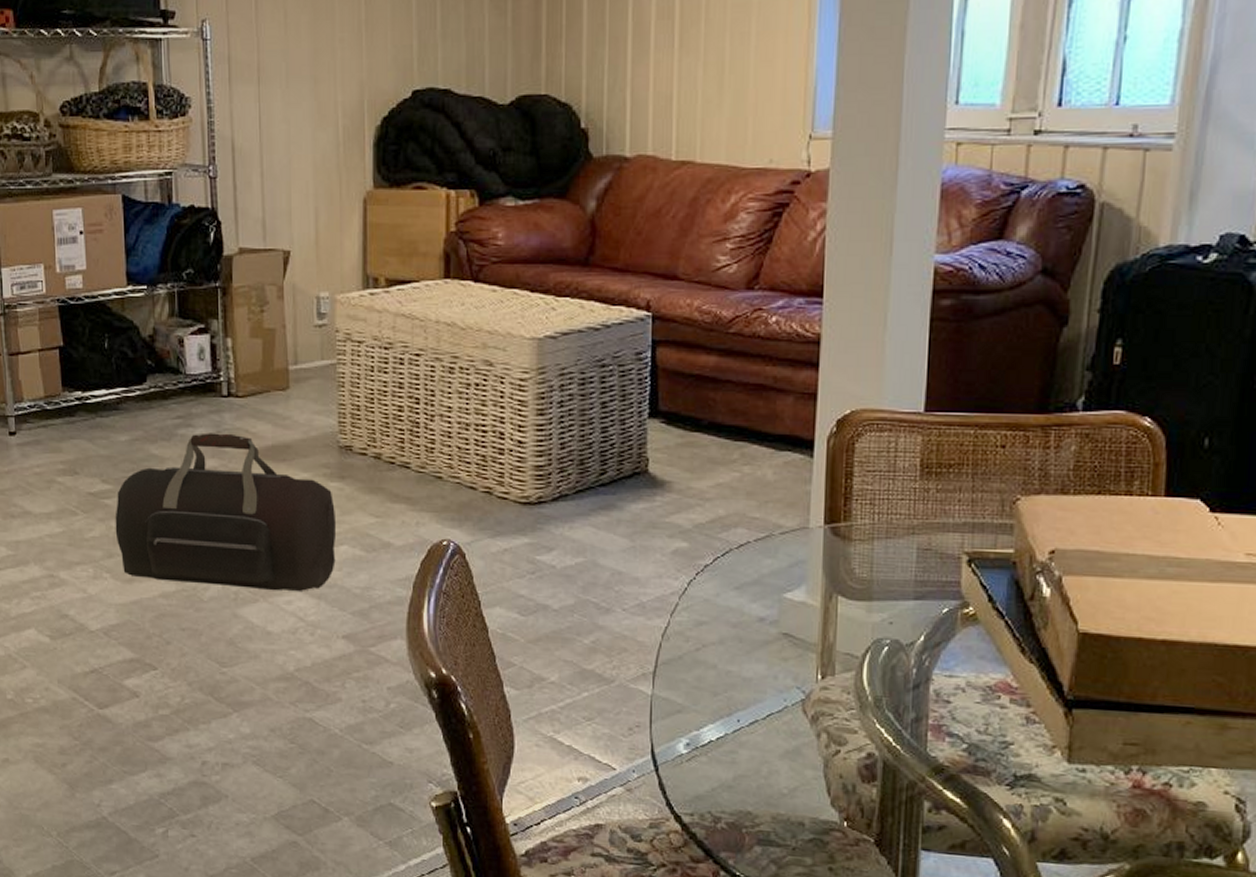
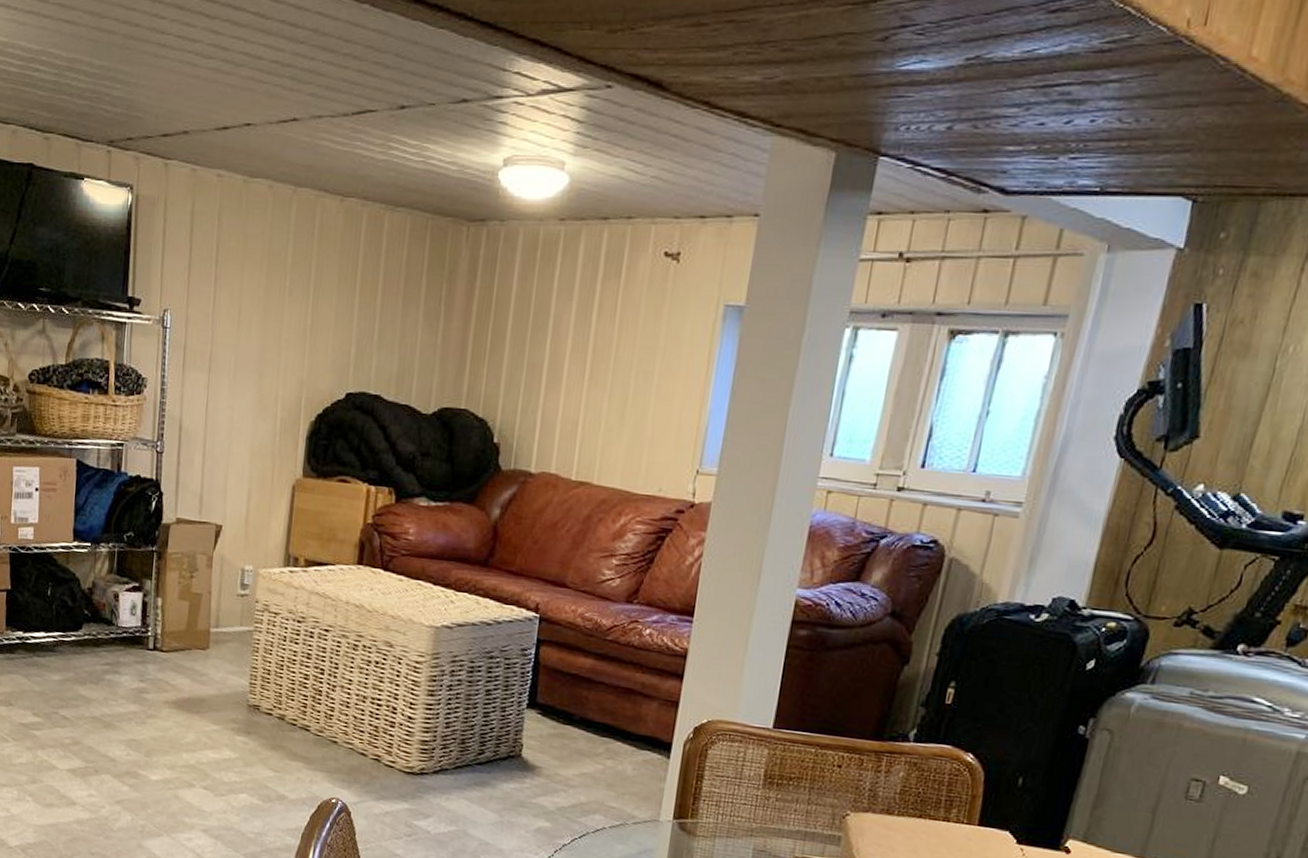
duffel bag: present [115,433,337,591] -> none [40,680,239,831]

